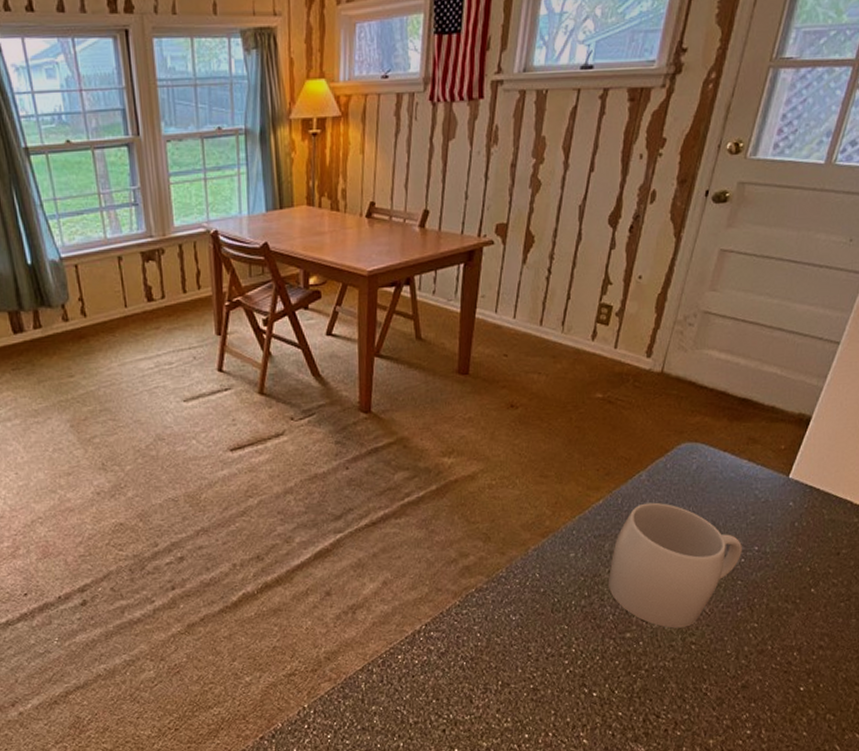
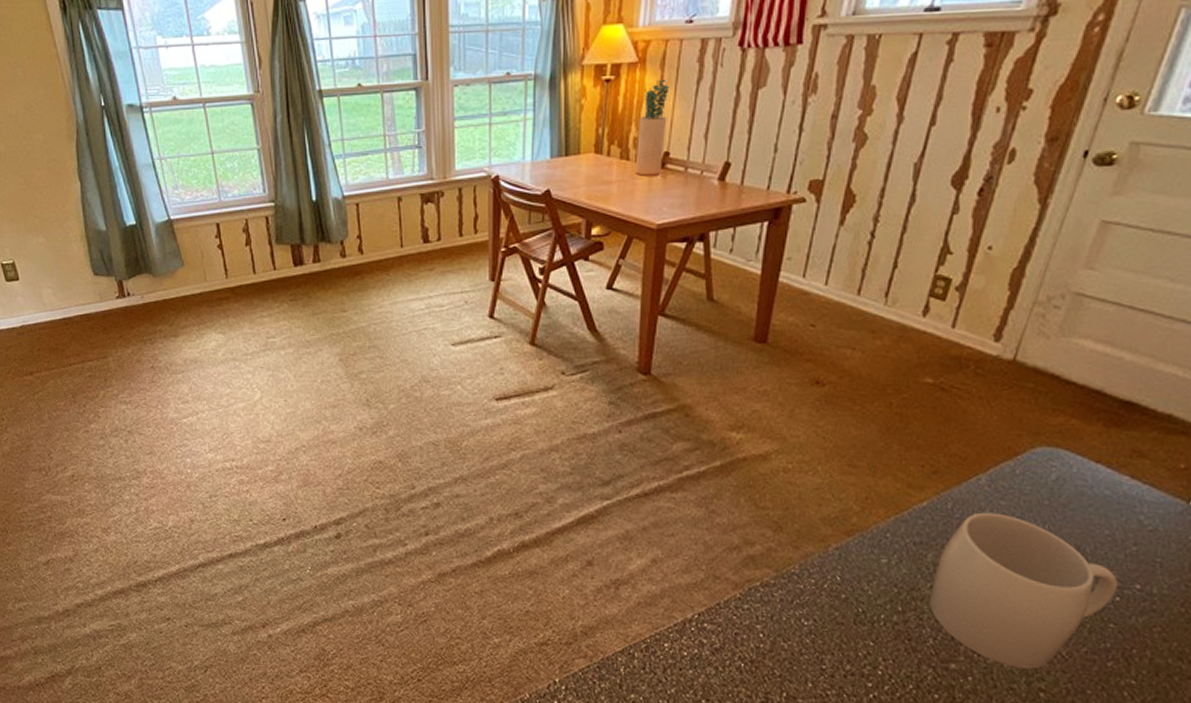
vase: none [344,129,371,226] -> present [635,75,670,176]

